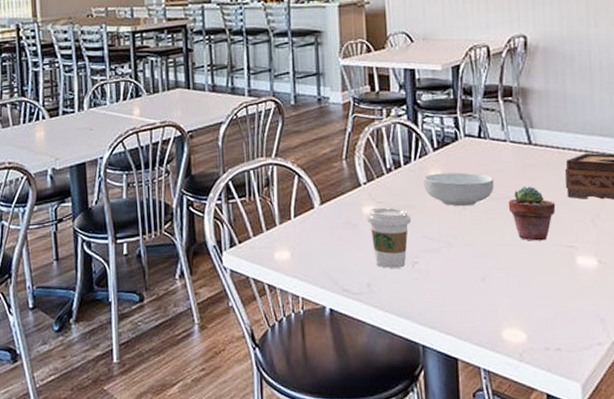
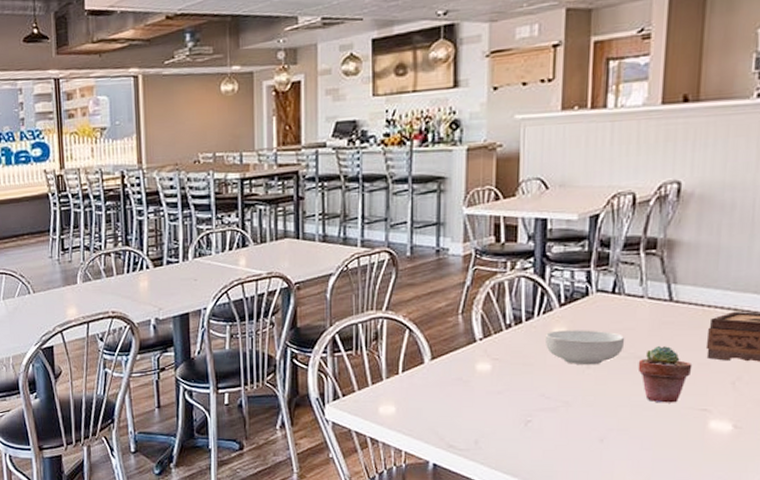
coffee cup: present [366,207,411,268] -> none [479,364,528,426]

